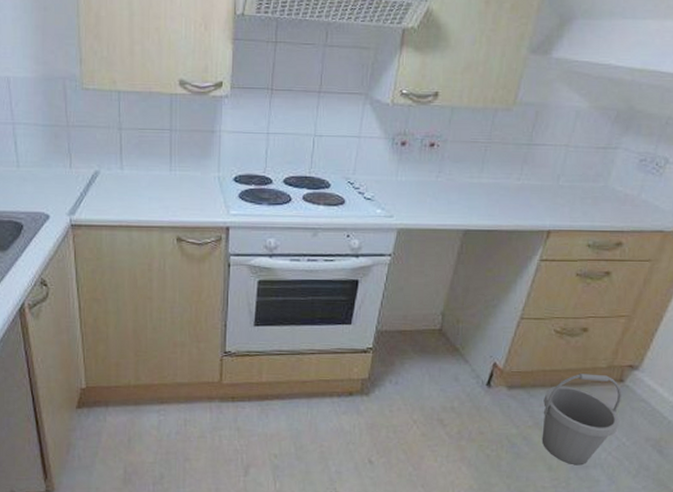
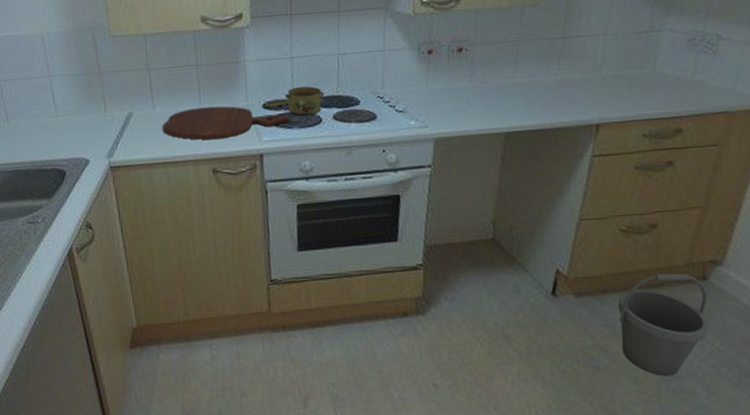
cutting board: none [129,174,260,208] -> present [162,106,290,140]
cooking pot: none [235,164,296,194] -> present [264,86,324,117]

